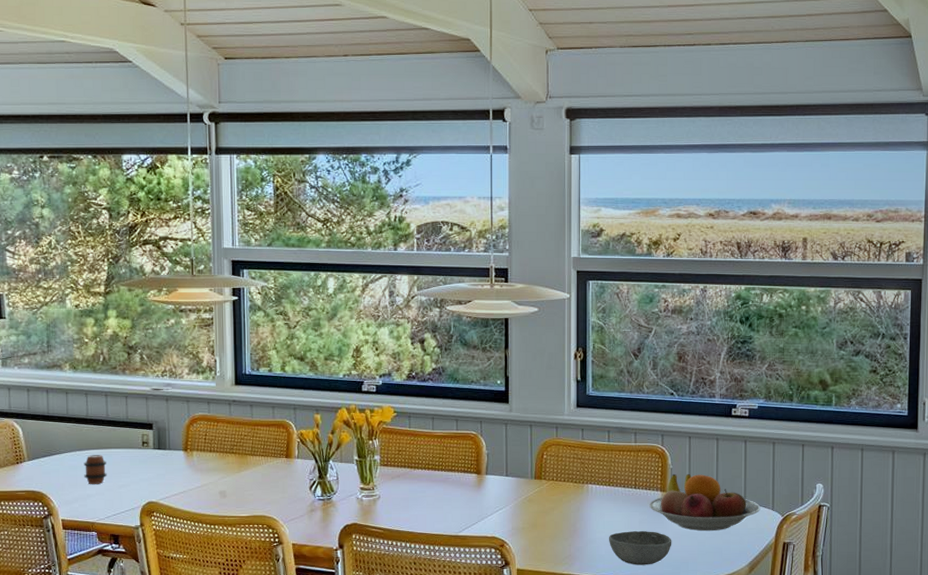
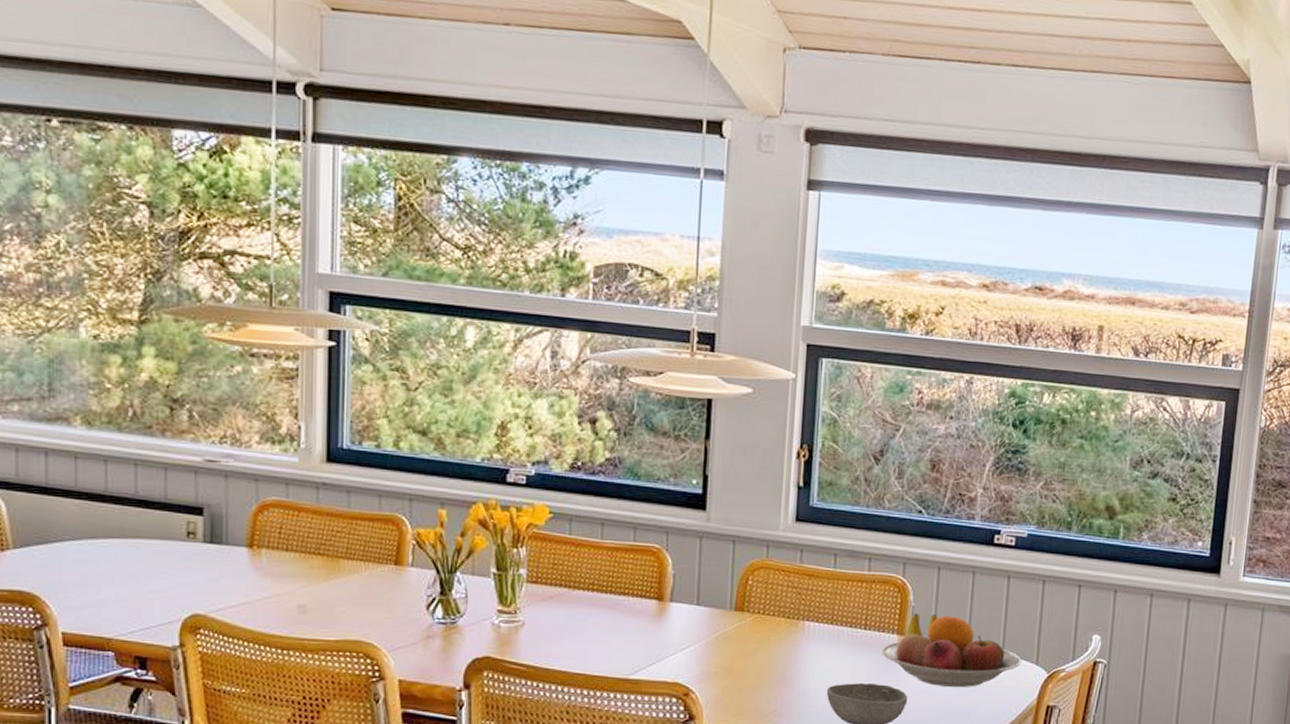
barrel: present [84,455,107,484] -> none [98,545,133,586]

